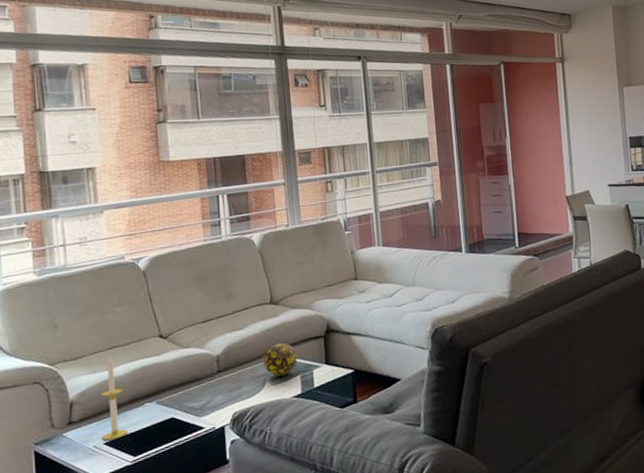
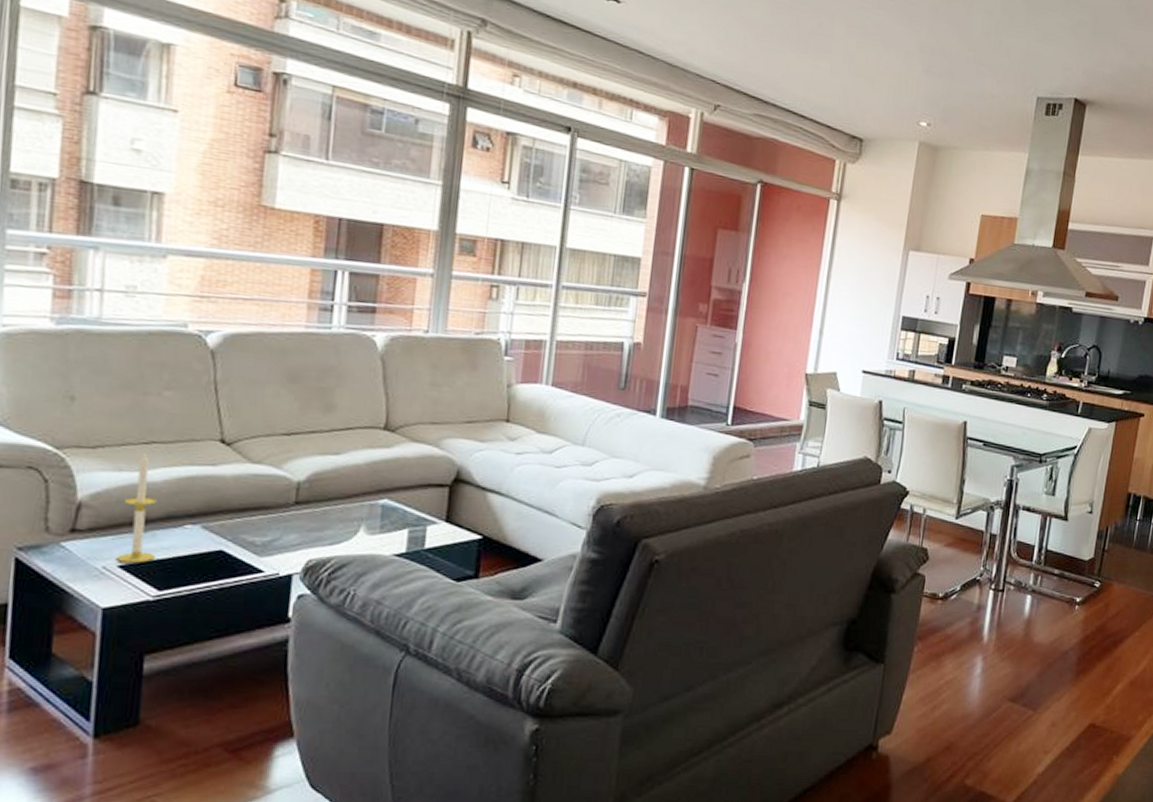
decorative ball: present [263,342,297,376] -> none [360,482,409,525]

